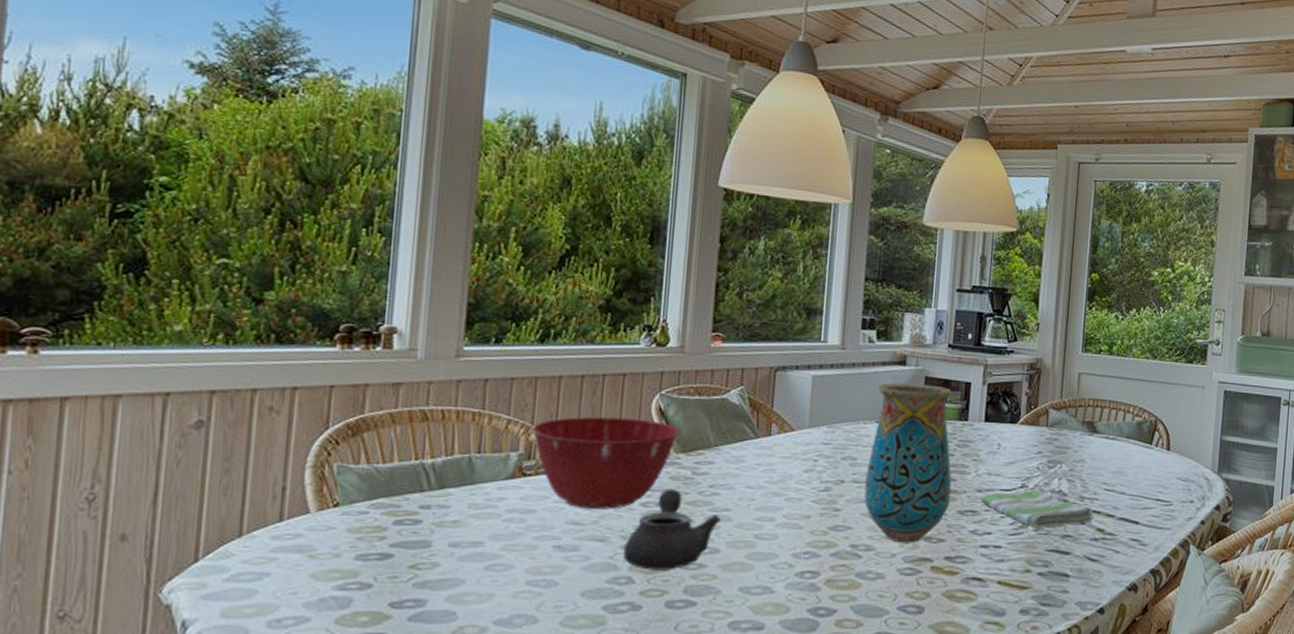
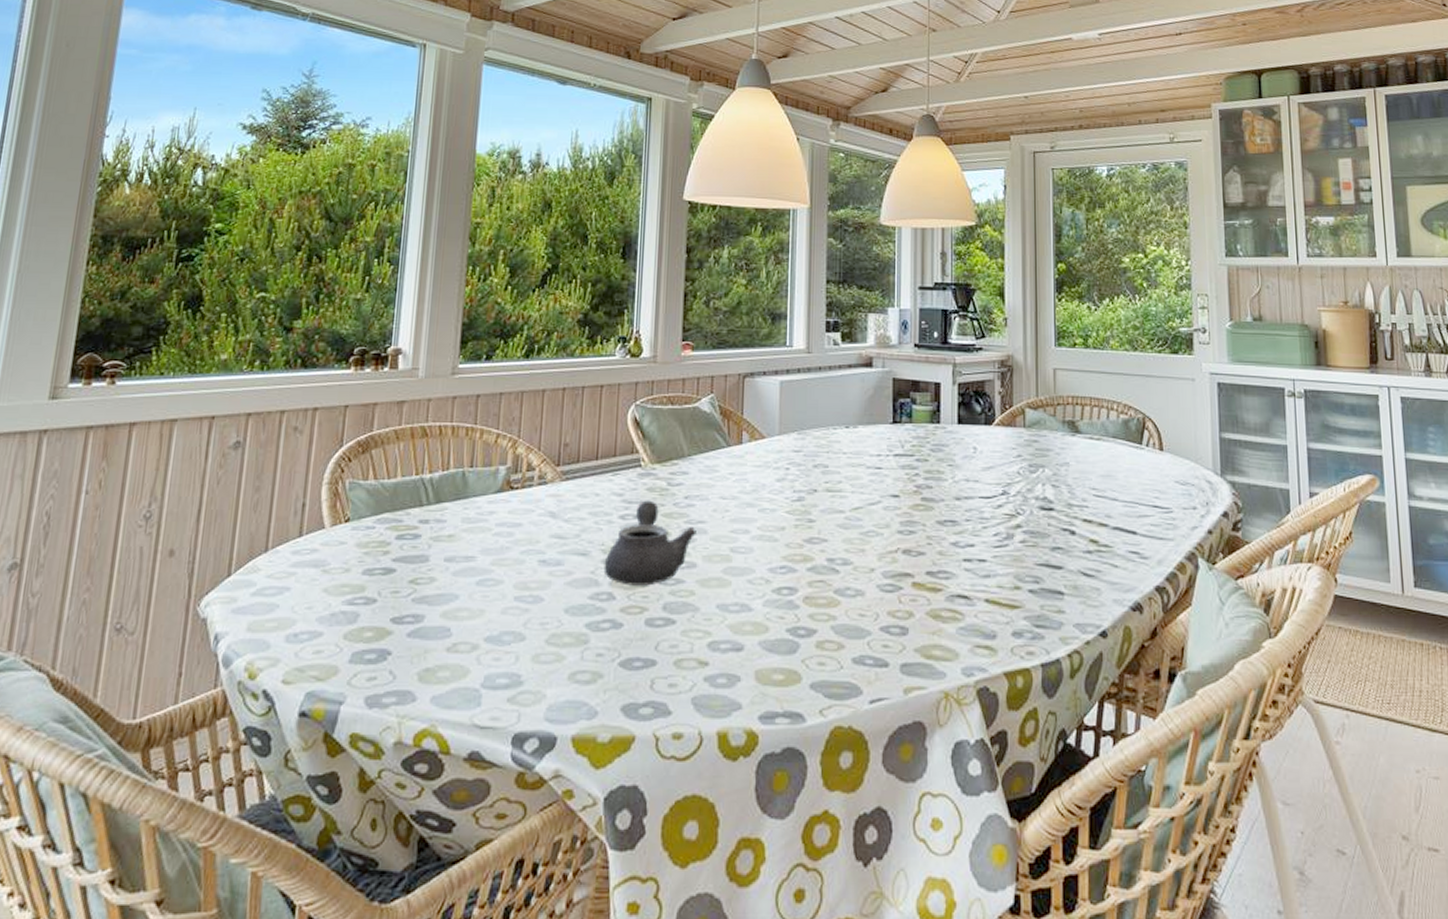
mixing bowl: present [532,416,680,509] -> none [519,428,655,522]
vase: present [864,382,952,543] -> none [838,385,928,557]
dish towel: present [981,489,1094,528] -> none [960,496,1085,539]

